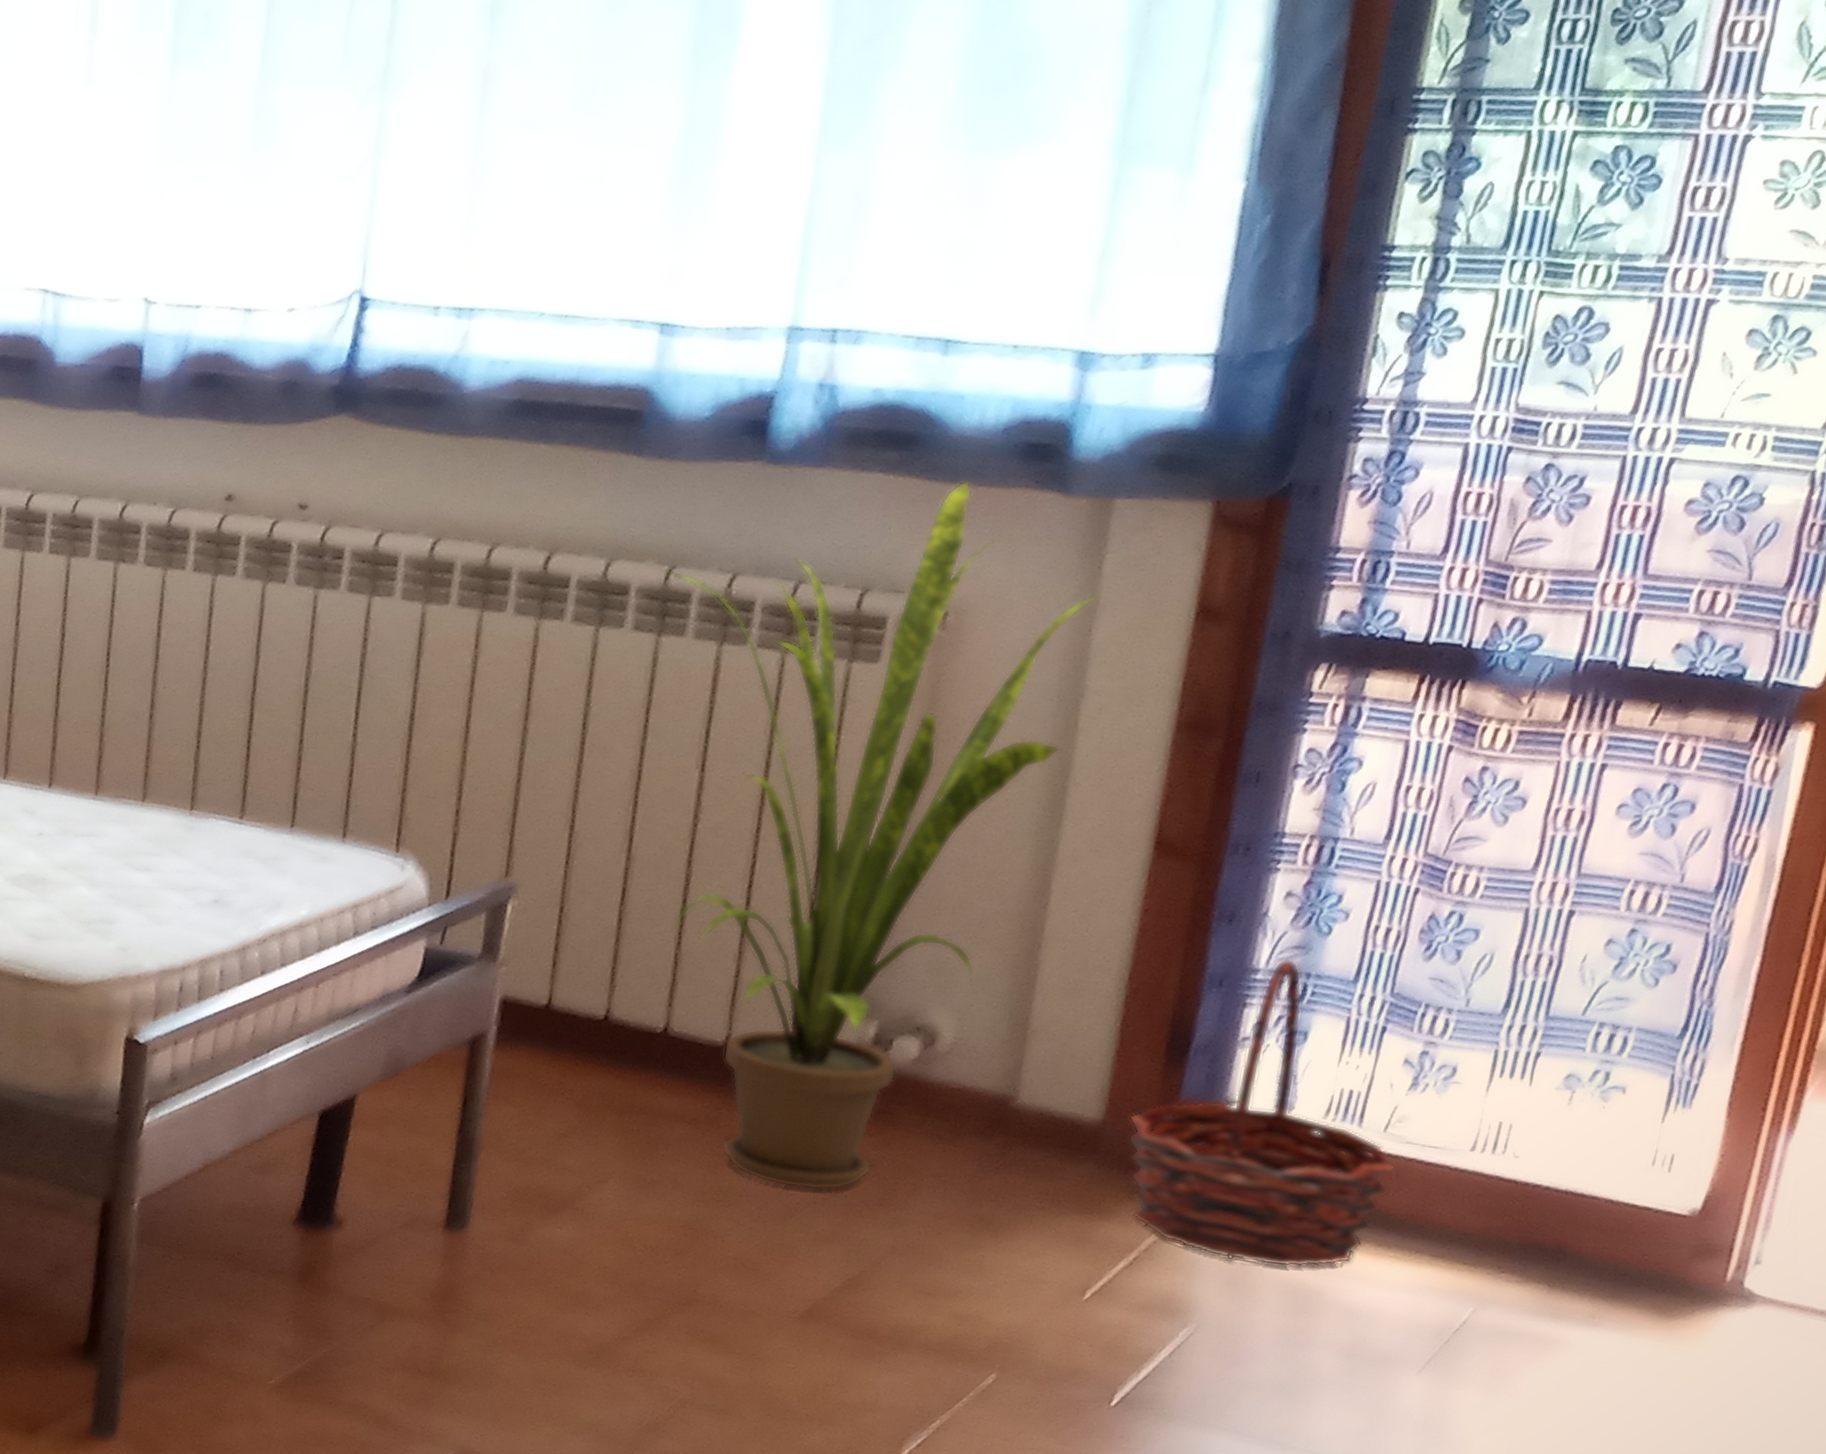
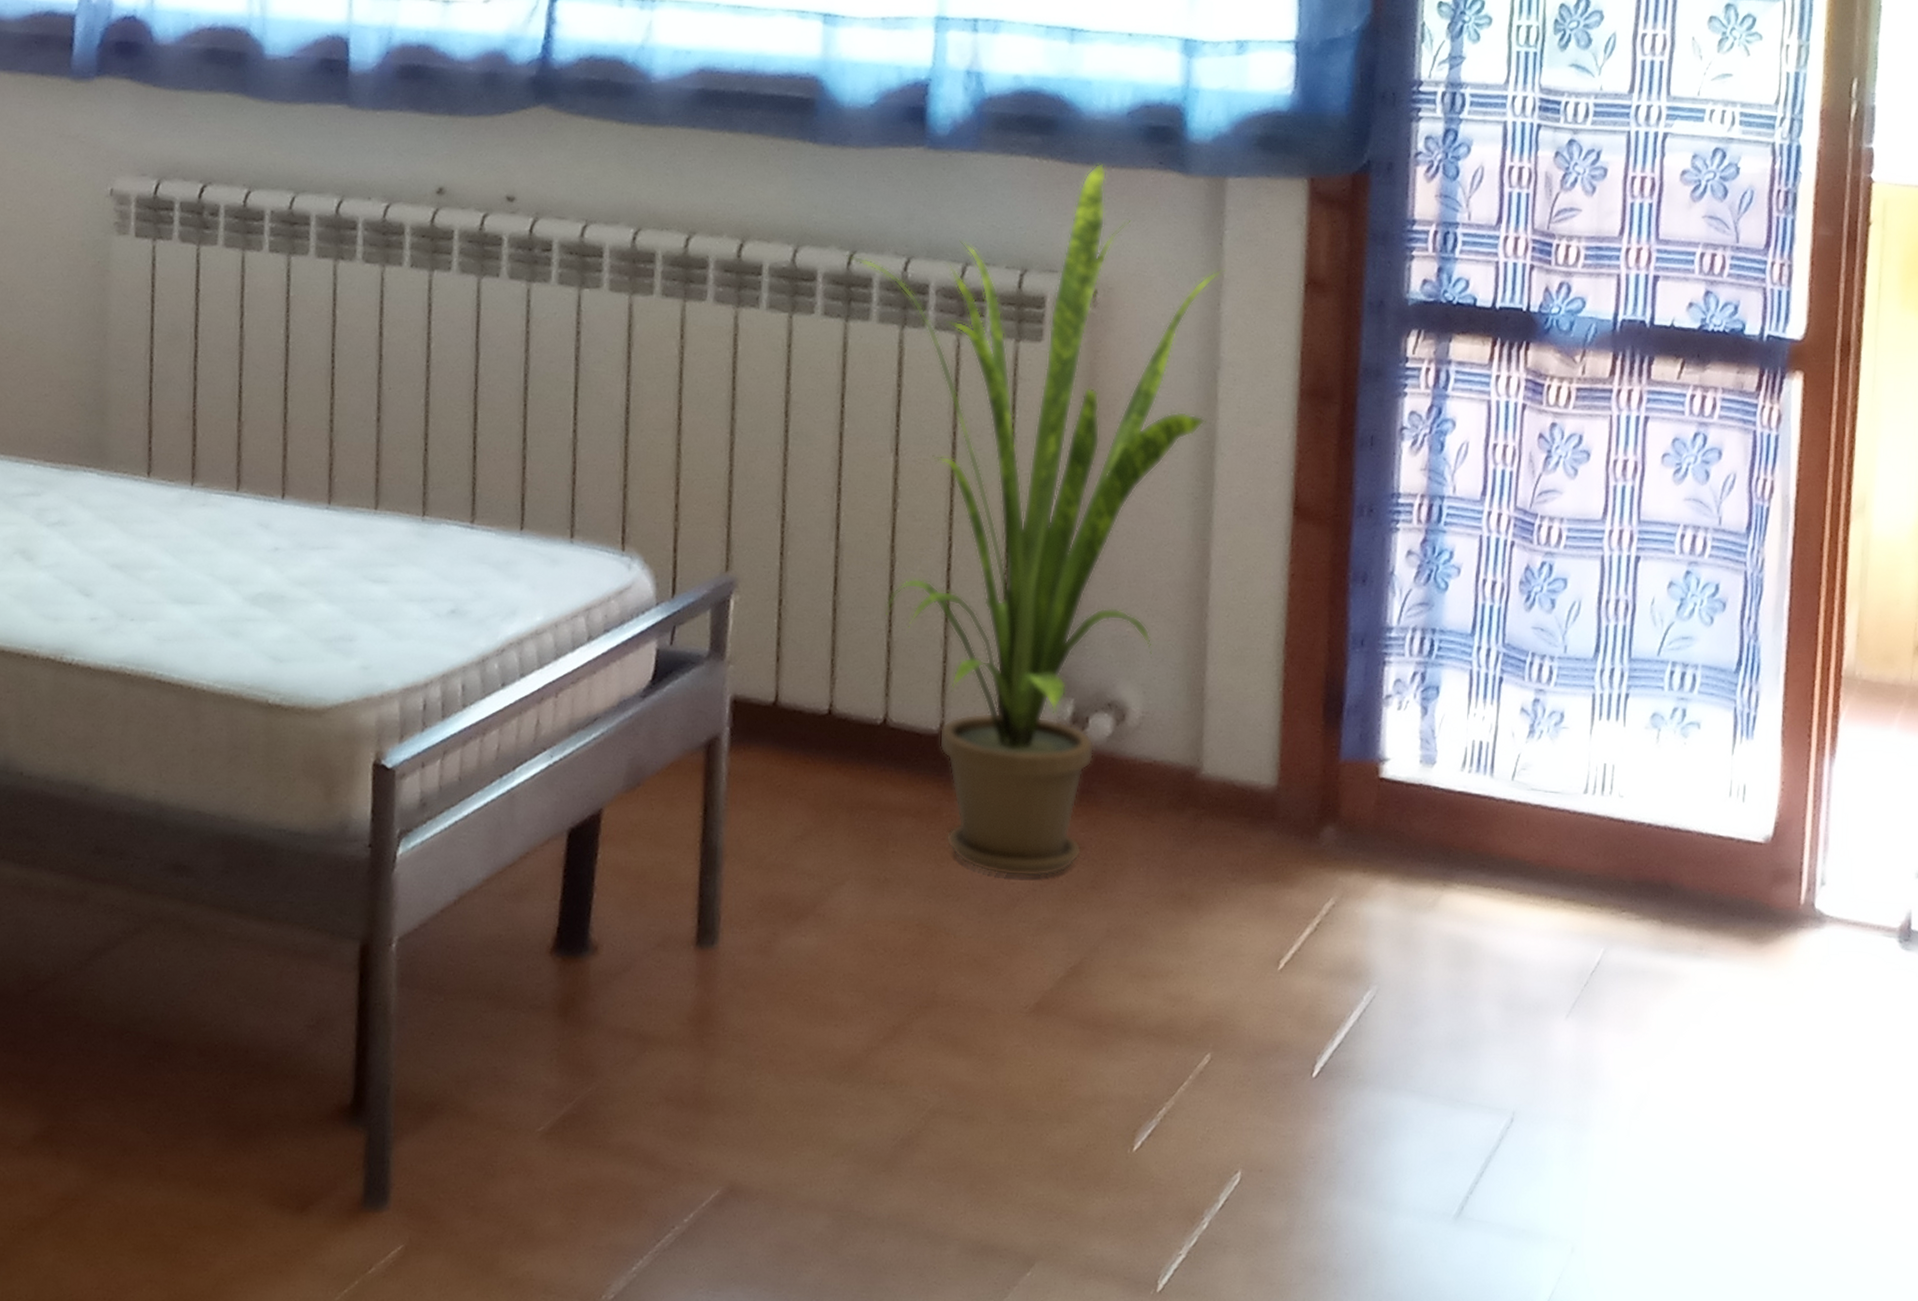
basket: present [1128,958,1395,1268] -> none [1300,615,1525,921]

